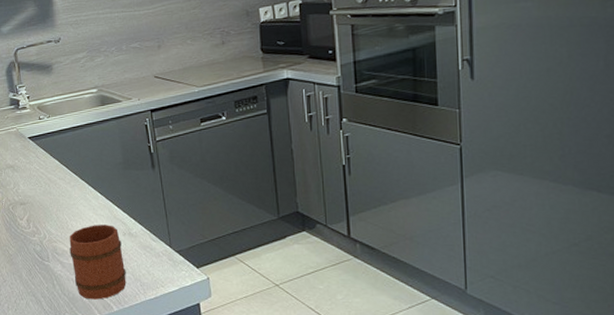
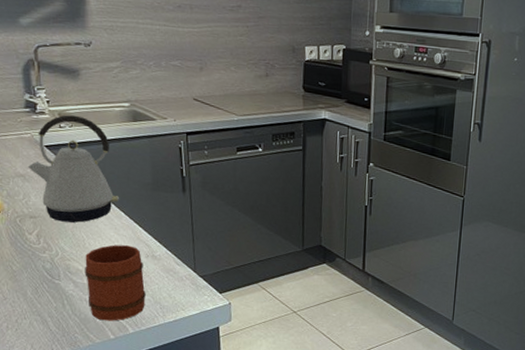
kettle: none [15,106,96,206] -> present [27,115,120,223]

